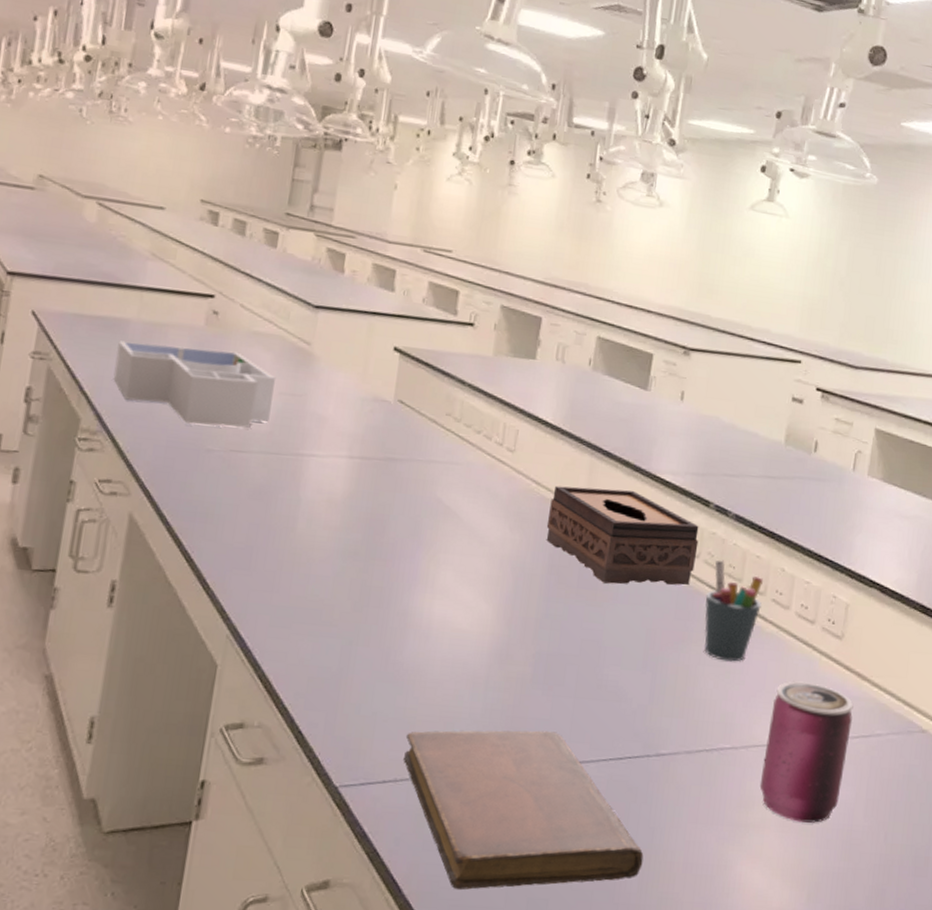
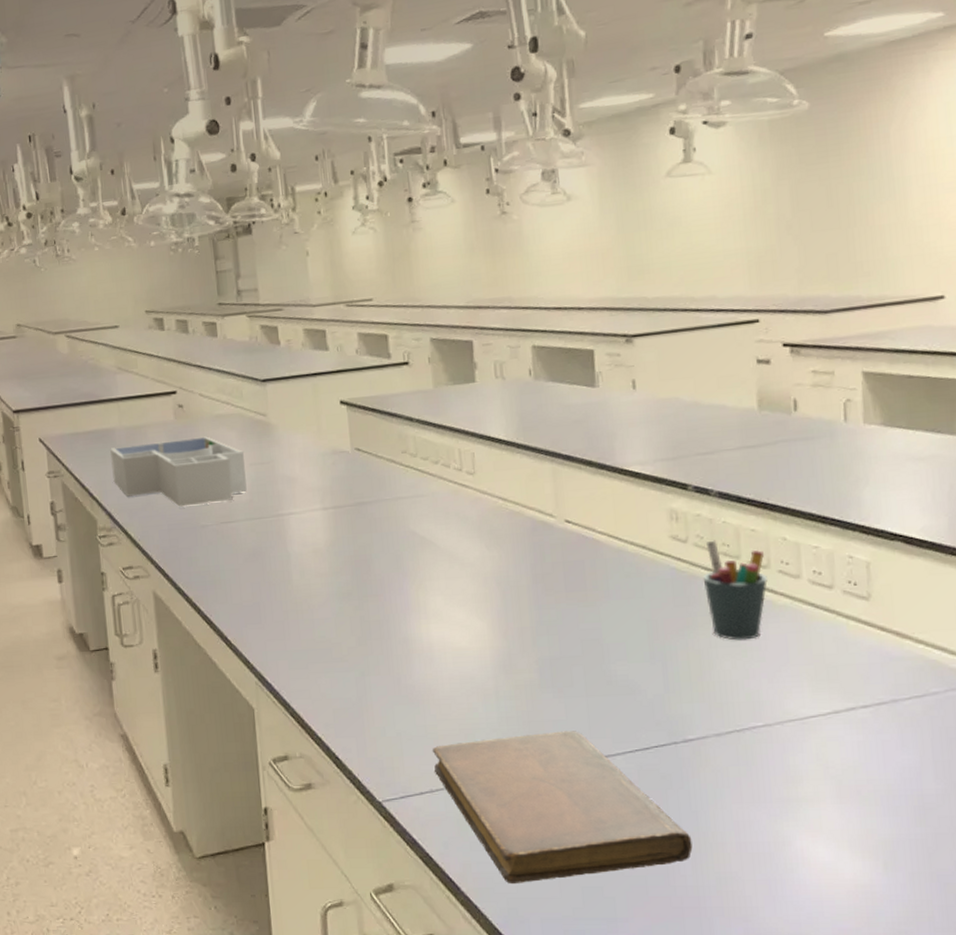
tissue box: present [546,485,699,586] -> none [521,489,685,583]
can: present [759,681,854,823] -> none [802,649,901,792]

